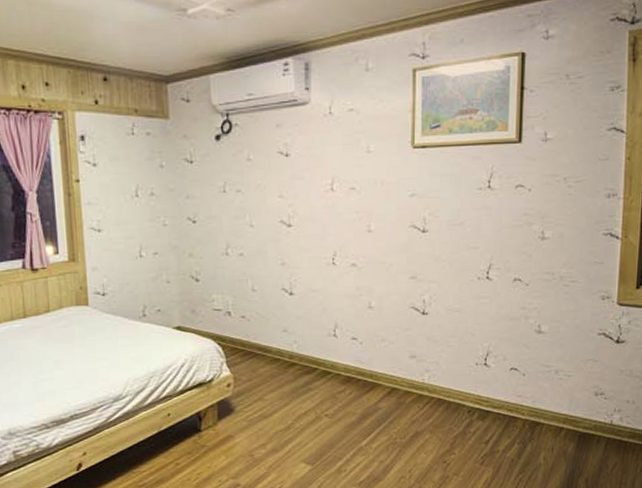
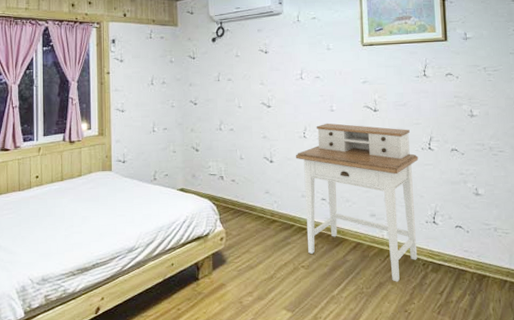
desk: none [322,246,473,431] -> present [296,123,419,282]

